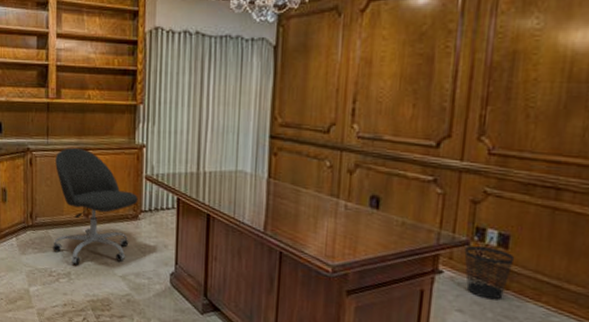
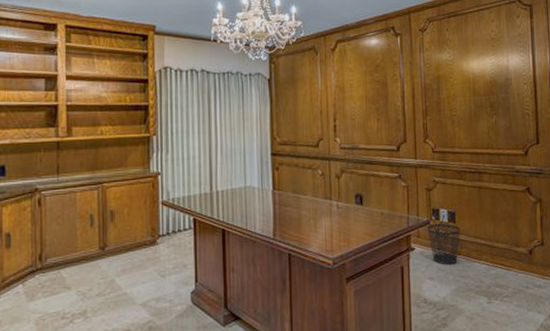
office chair: present [53,148,138,265] -> none [66,183,155,302]

